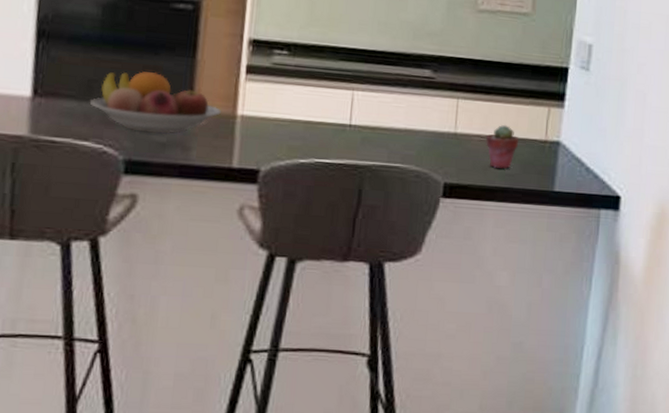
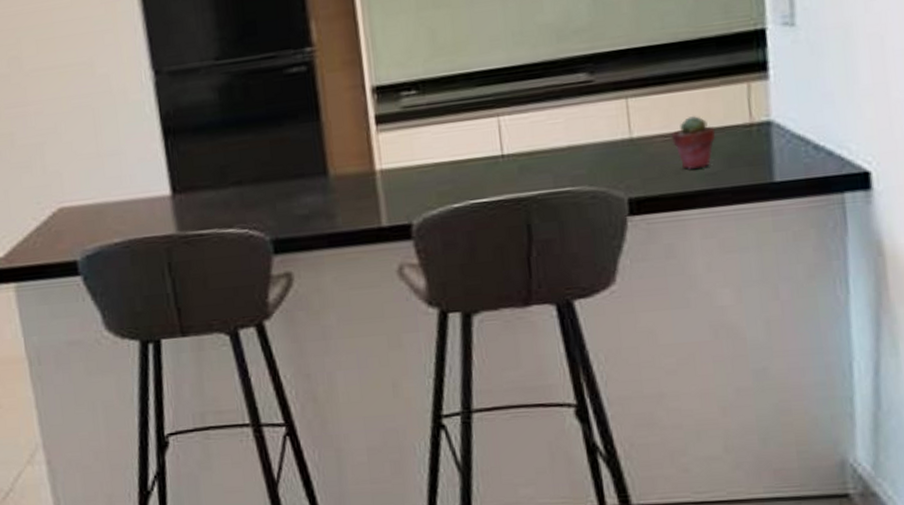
fruit bowl: present [90,71,221,134] -> none [227,145,358,209]

